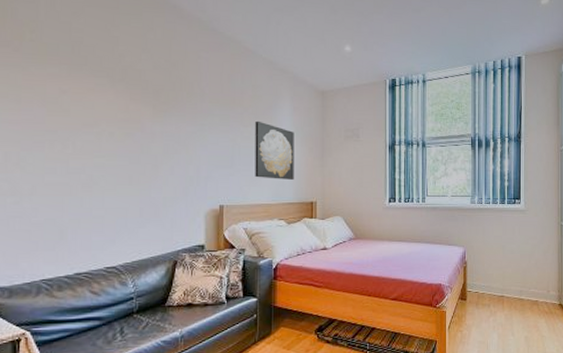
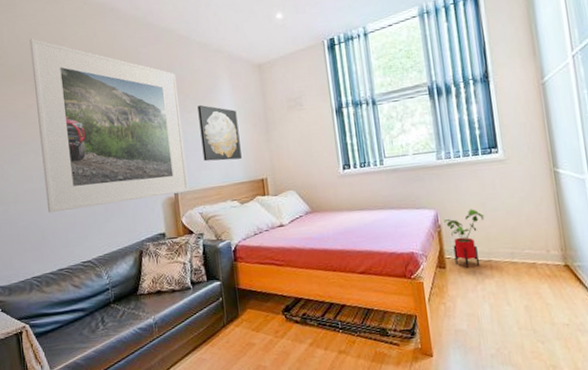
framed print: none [70,18,237,211] -> present [29,38,189,213]
house plant: none [470,250,504,302] -> present [444,209,485,269]

